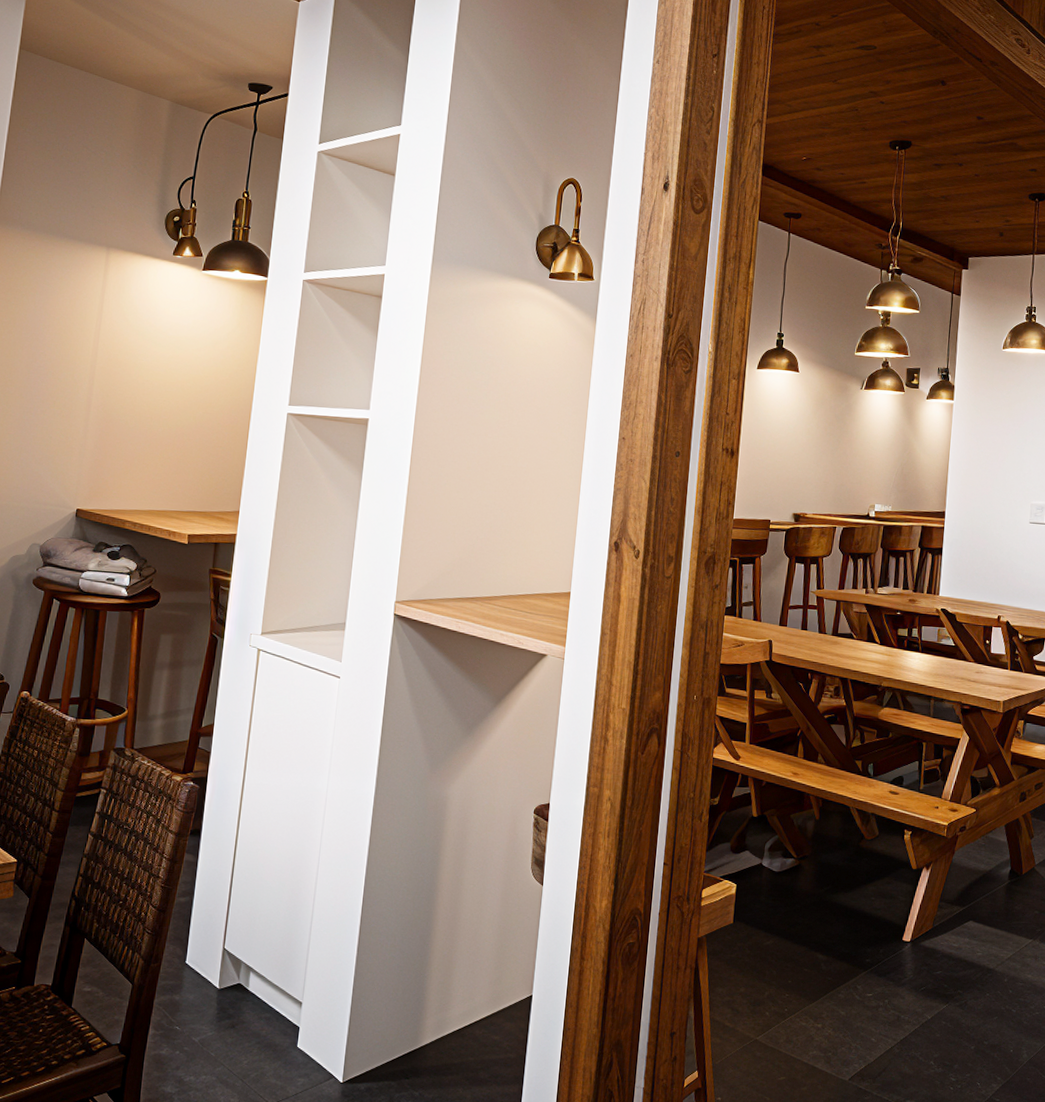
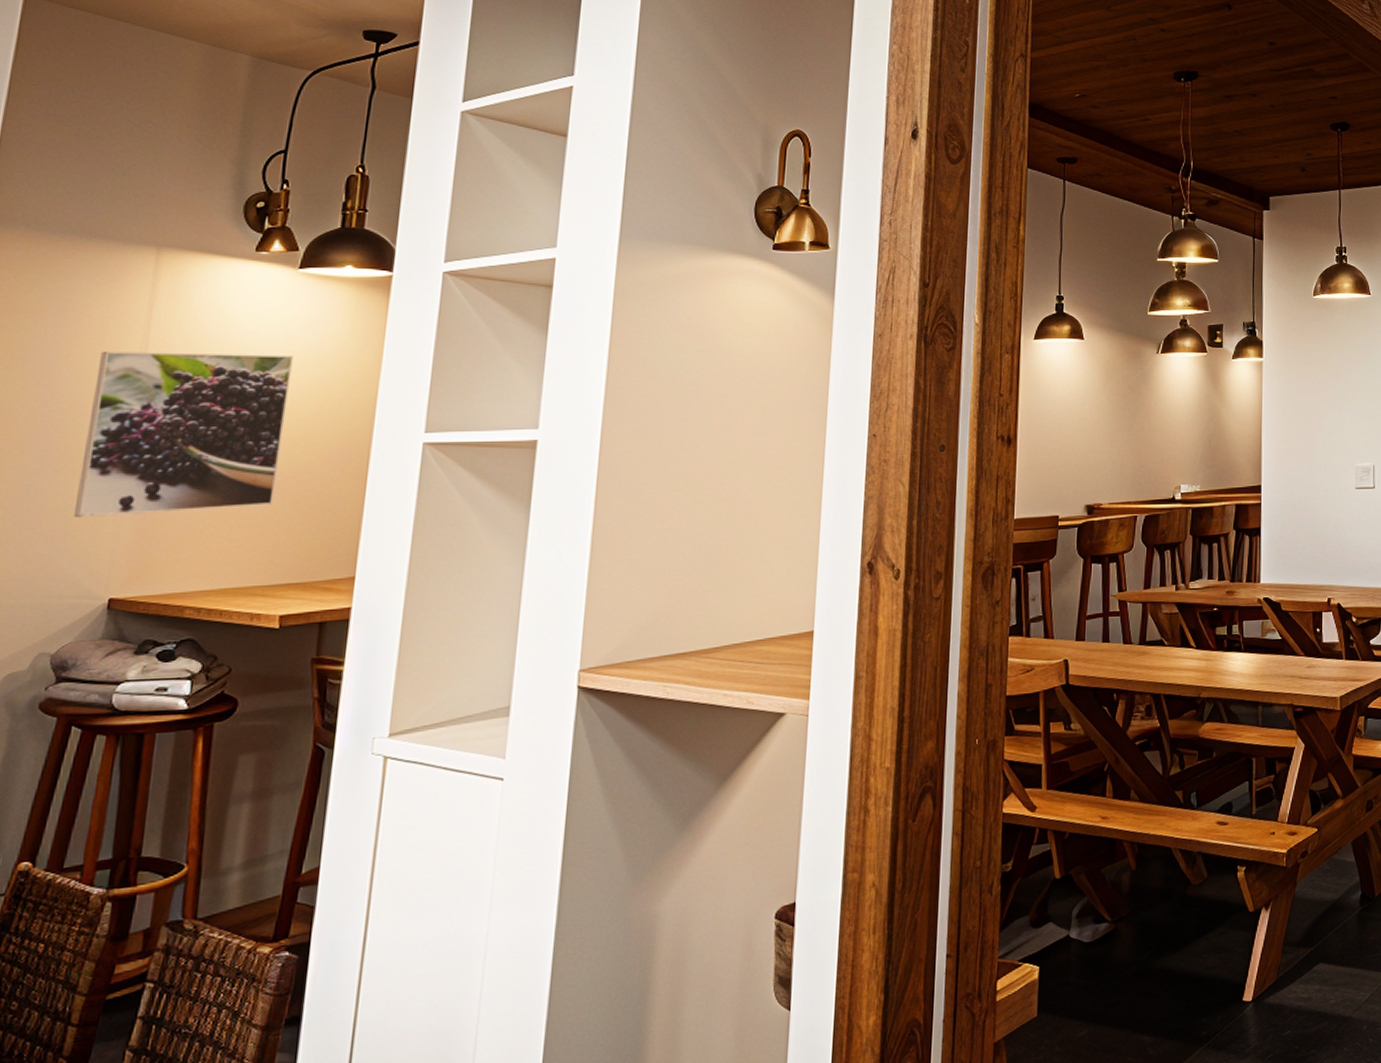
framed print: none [53,325,198,451] -> present [73,352,294,518]

